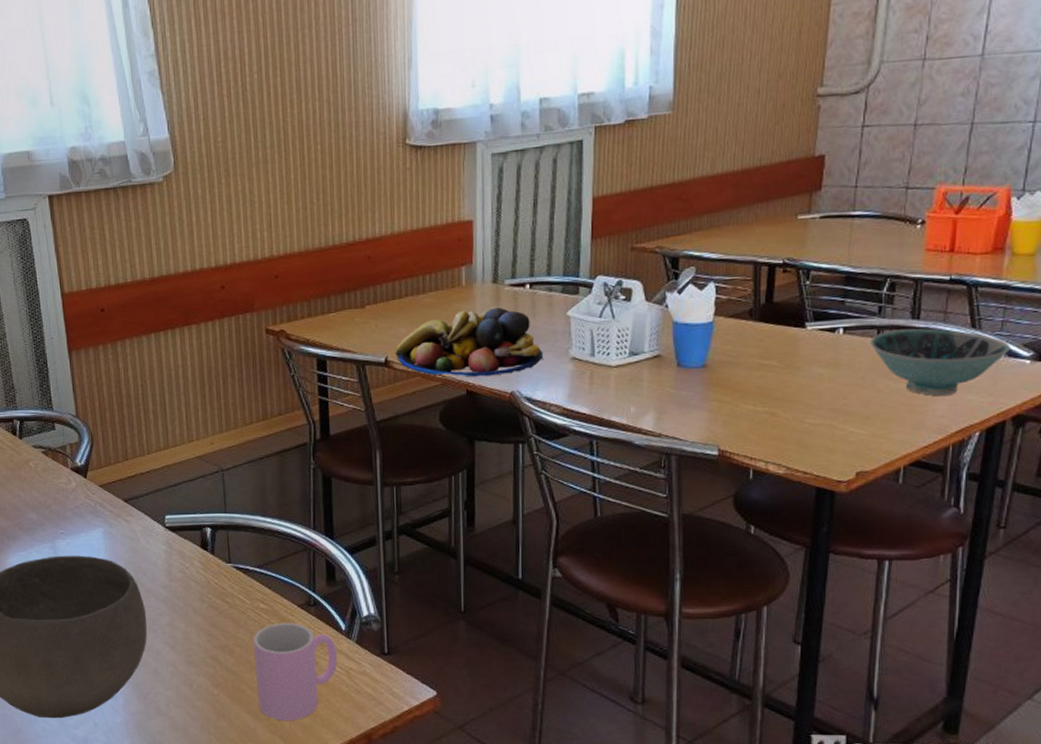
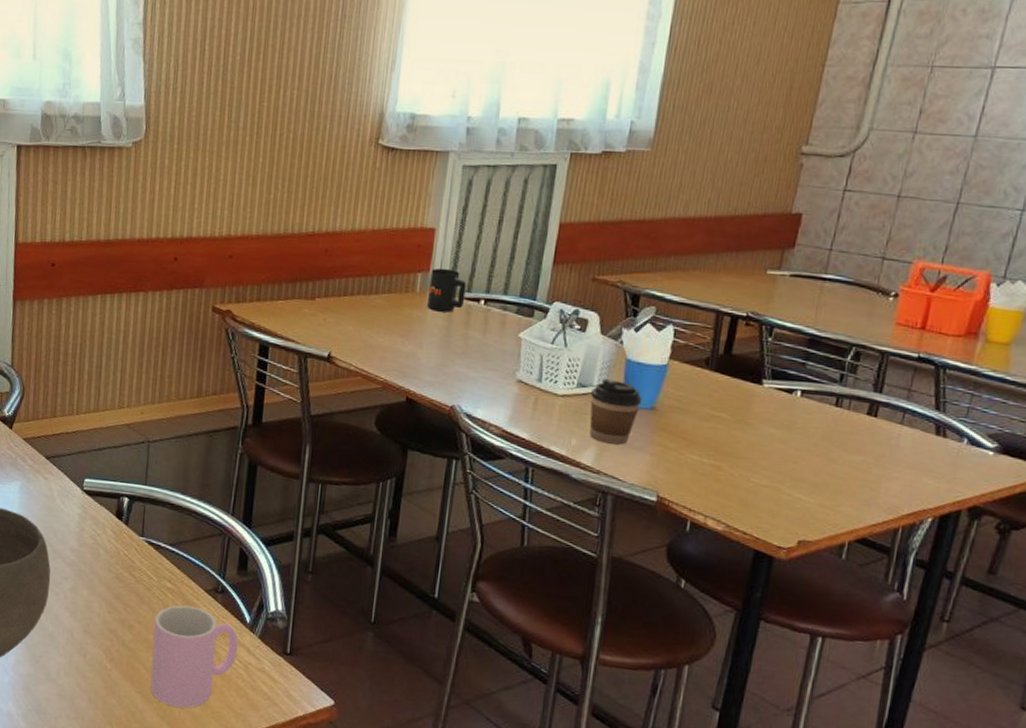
fruit bowl: present [396,307,544,377] -> none [339,316,490,387]
mug: none [474,258,511,302] -> present [427,268,467,312]
coffee cup: none [643,343,693,406] -> present [589,378,642,445]
bowl: present [869,328,1011,397] -> none [826,400,975,476]

